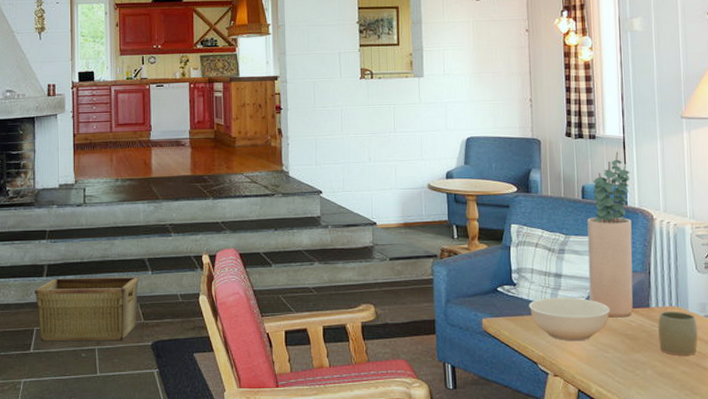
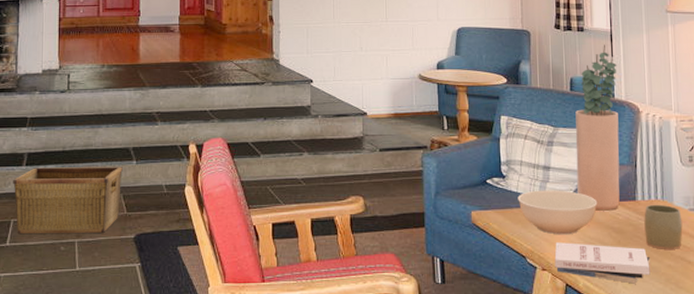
books: none [566,349,665,390] -> present [554,242,651,284]

